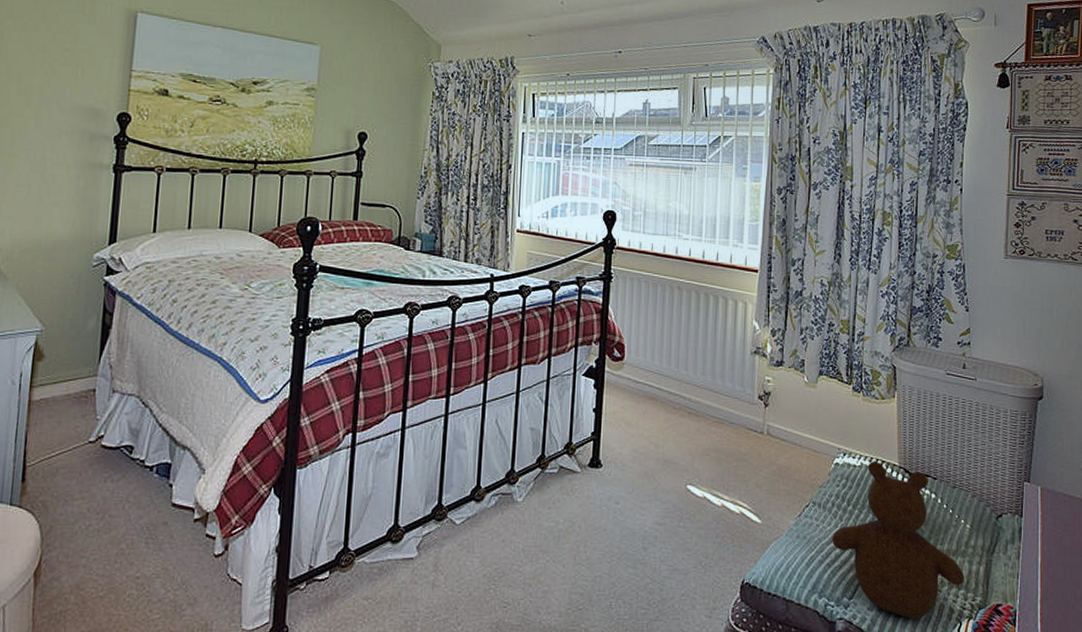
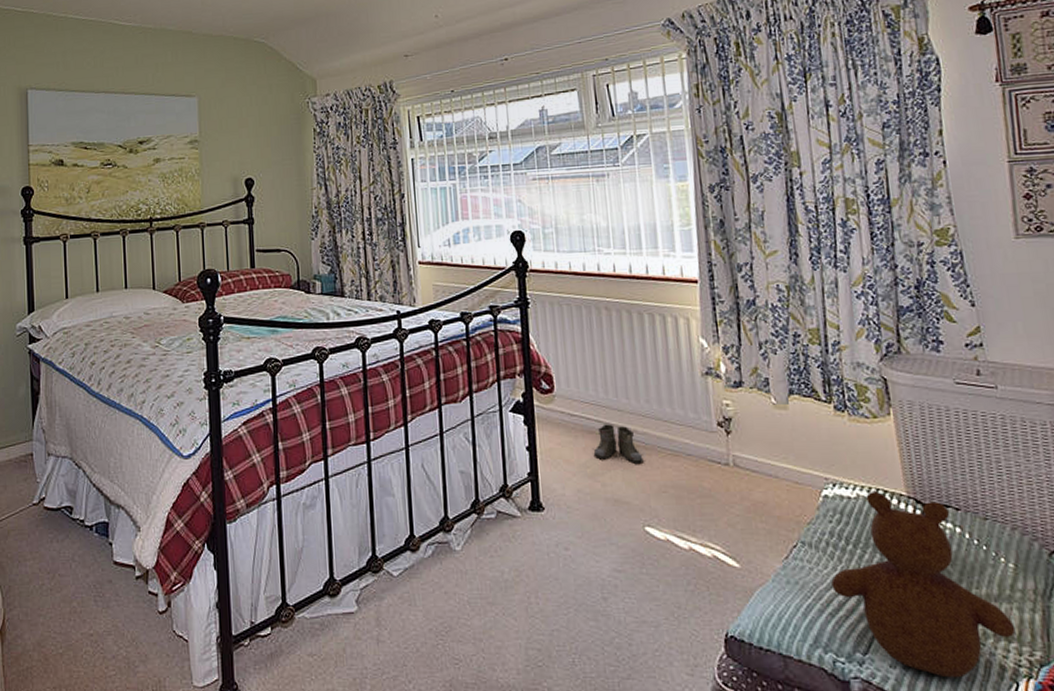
boots: none [651,391,693,428] -> present [593,424,644,464]

